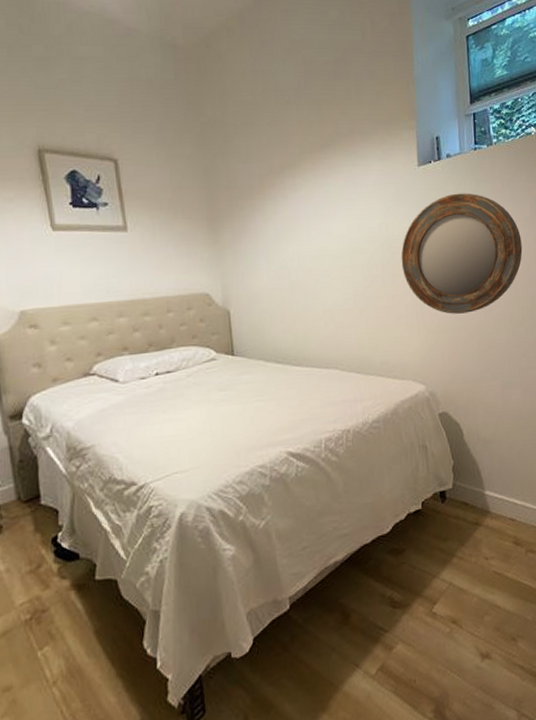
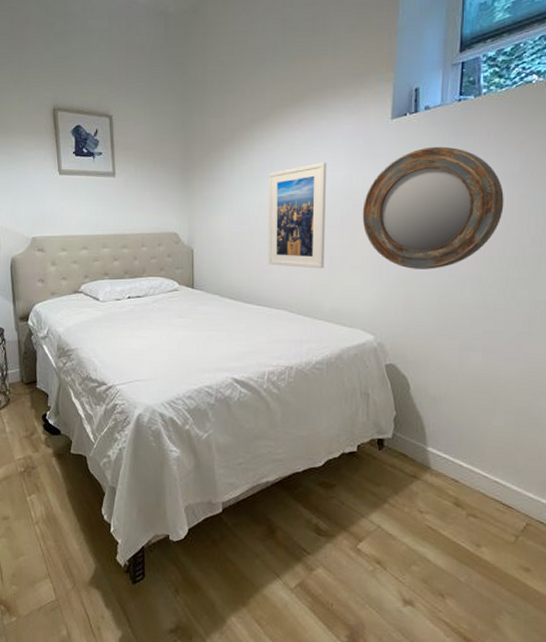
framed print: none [304,209,371,322] -> present [268,161,327,269]

